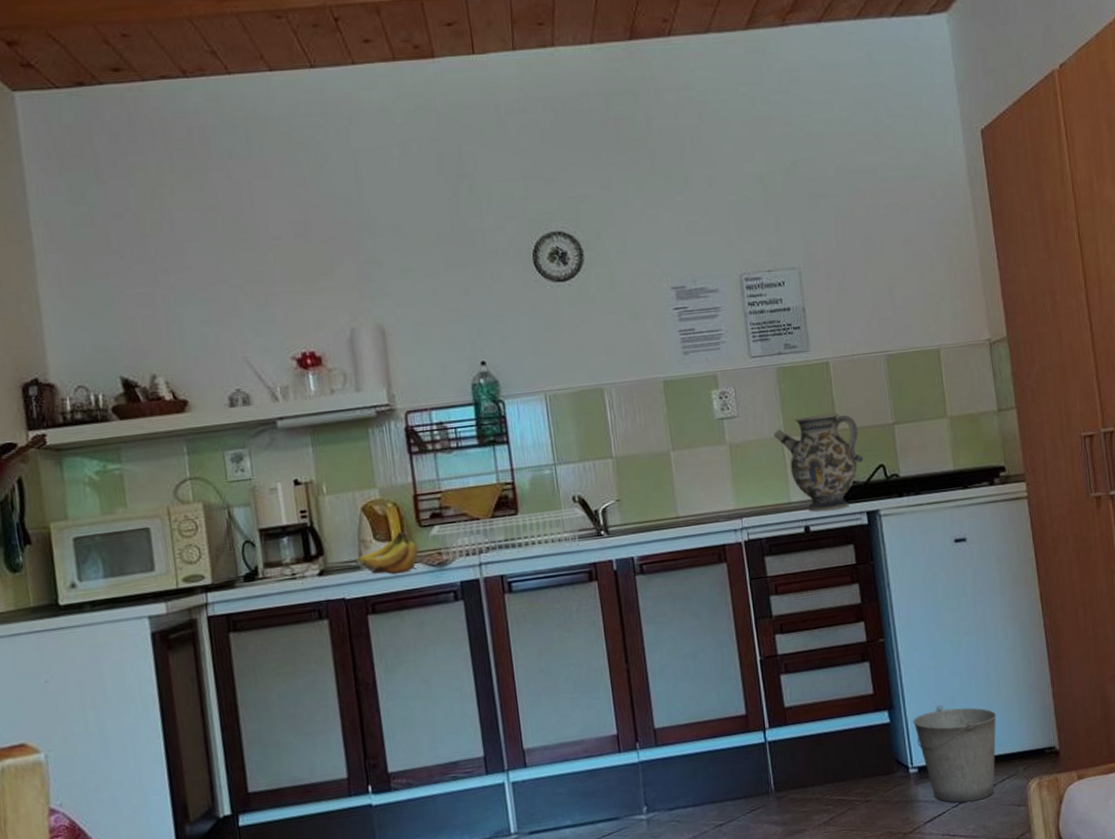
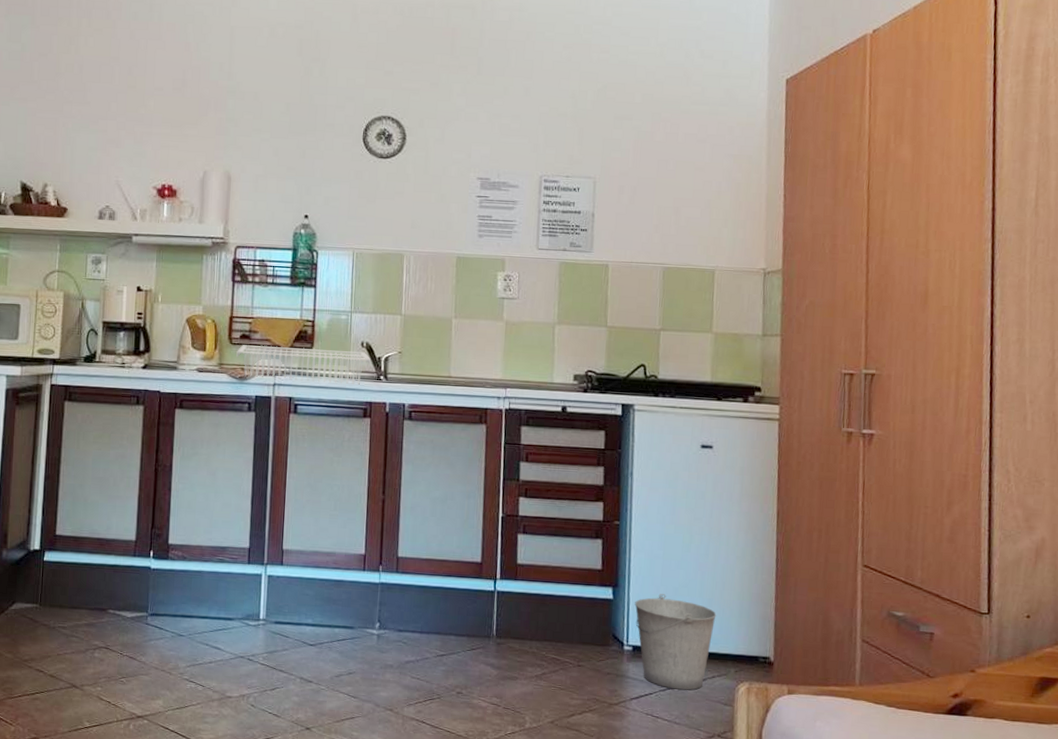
fruit: present [355,532,419,576] -> none [173,345,226,381]
ewer: present [773,413,864,513] -> none [547,309,627,398]

